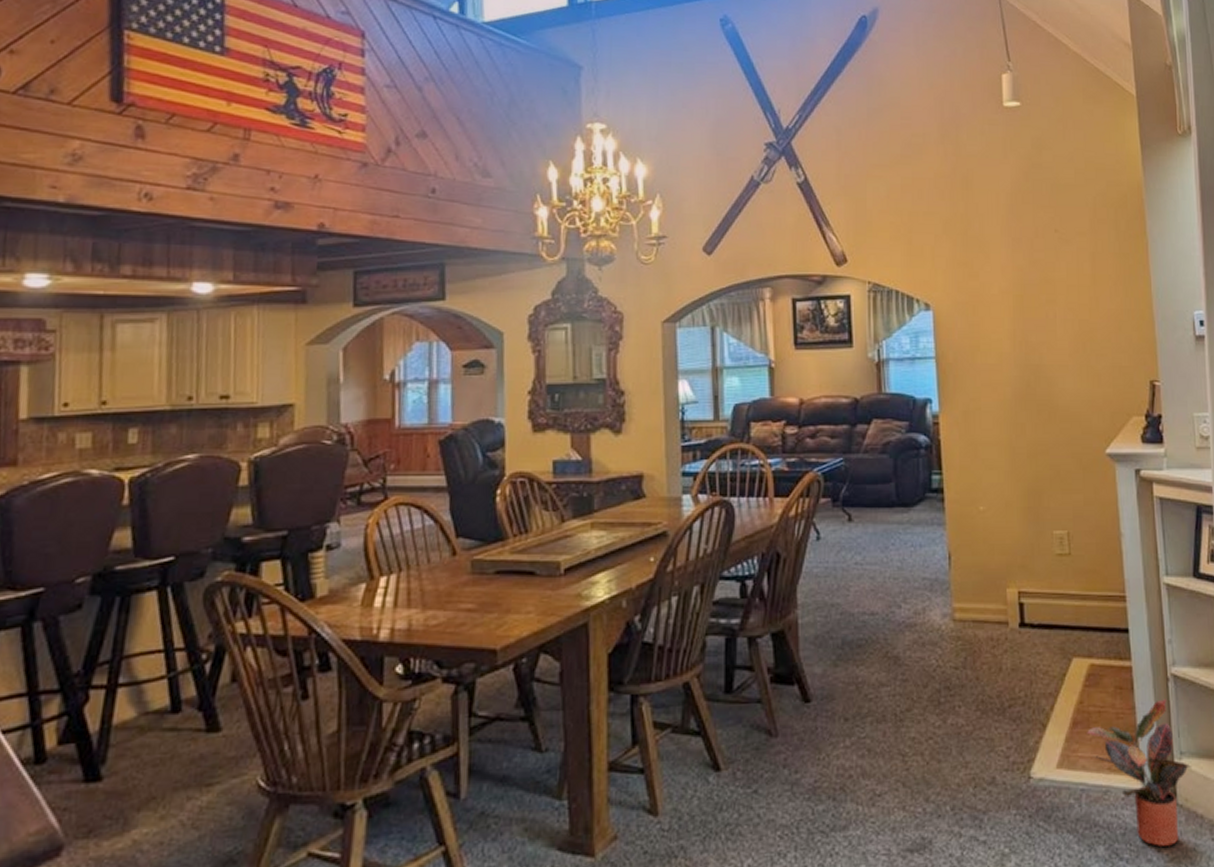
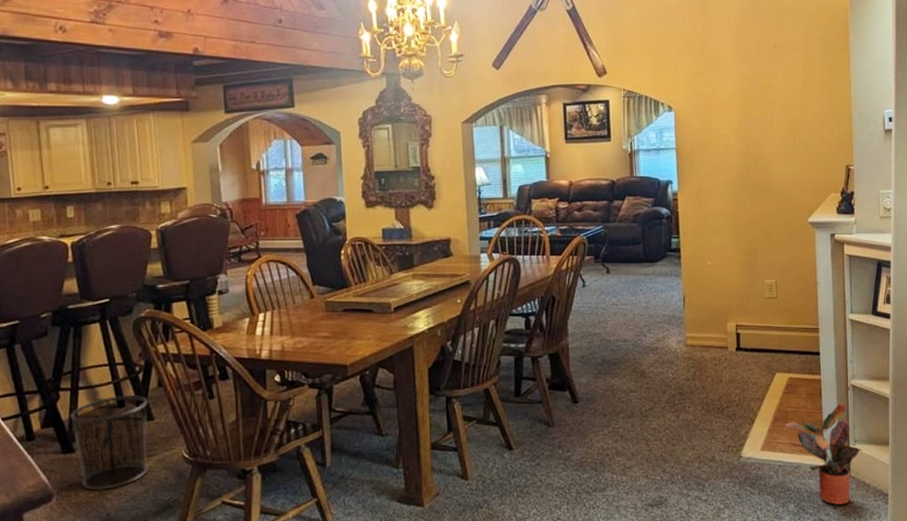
waste bin: none [100,695,215,839] -> present [70,395,148,491]

